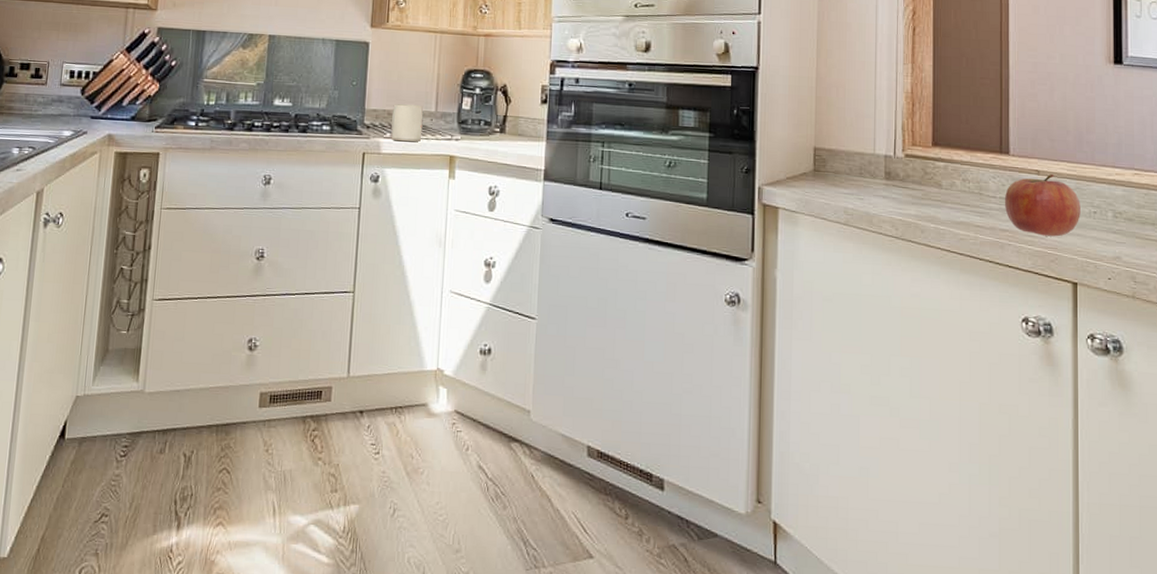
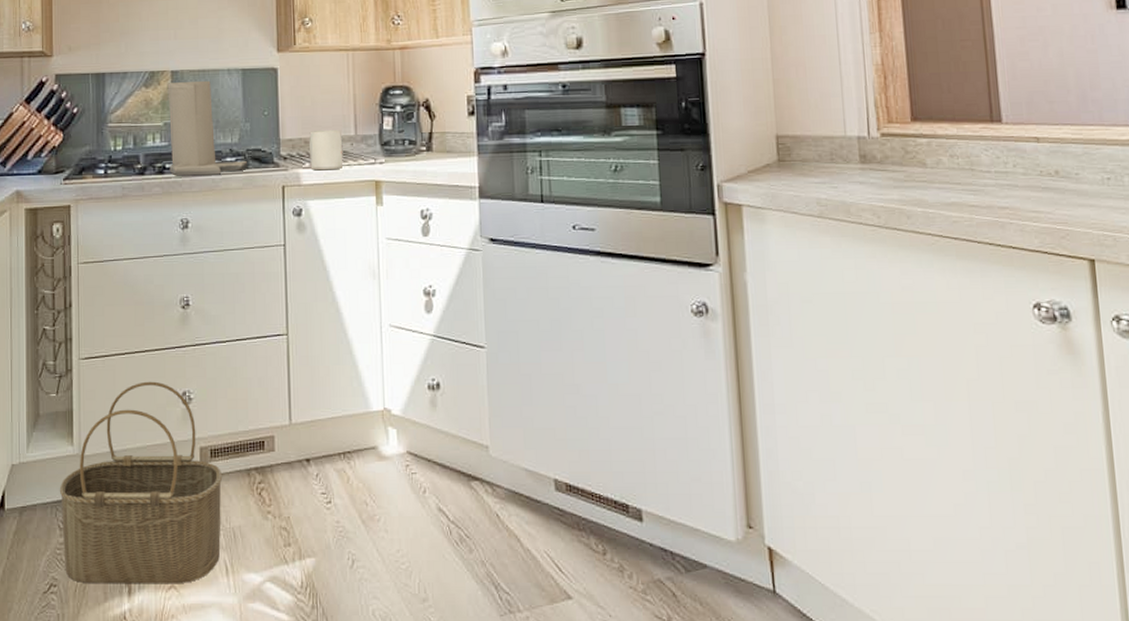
wicker basket: none [118,326,279,521] -> present [59,381,223,584]
paper towel: none [257,46,333,137] -> present [167,80,248,176]
fruit: present [1005,174,1081,237] -> none [1001,140,1092,210]

